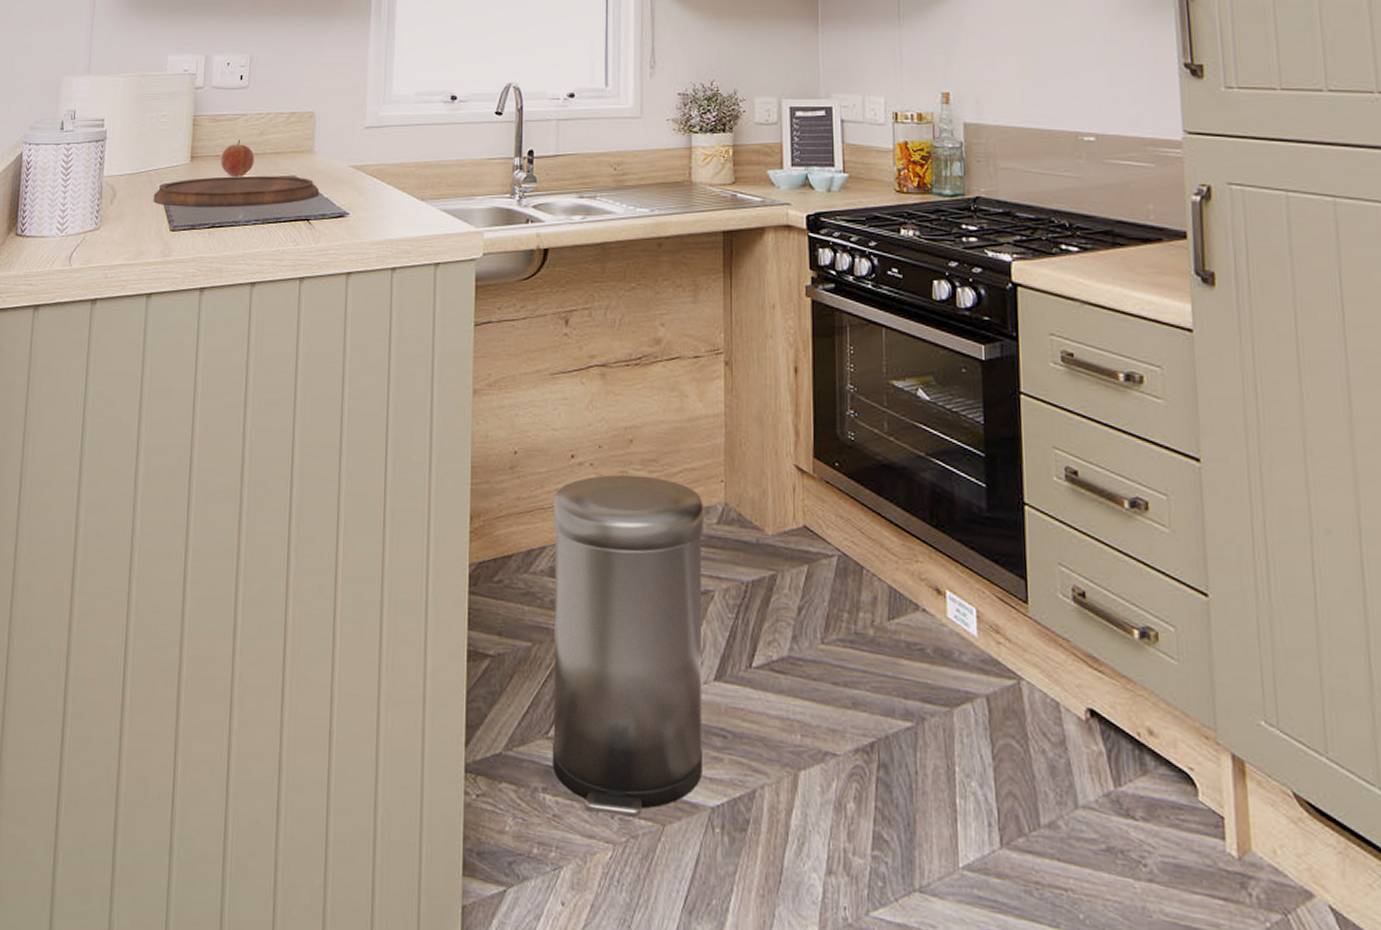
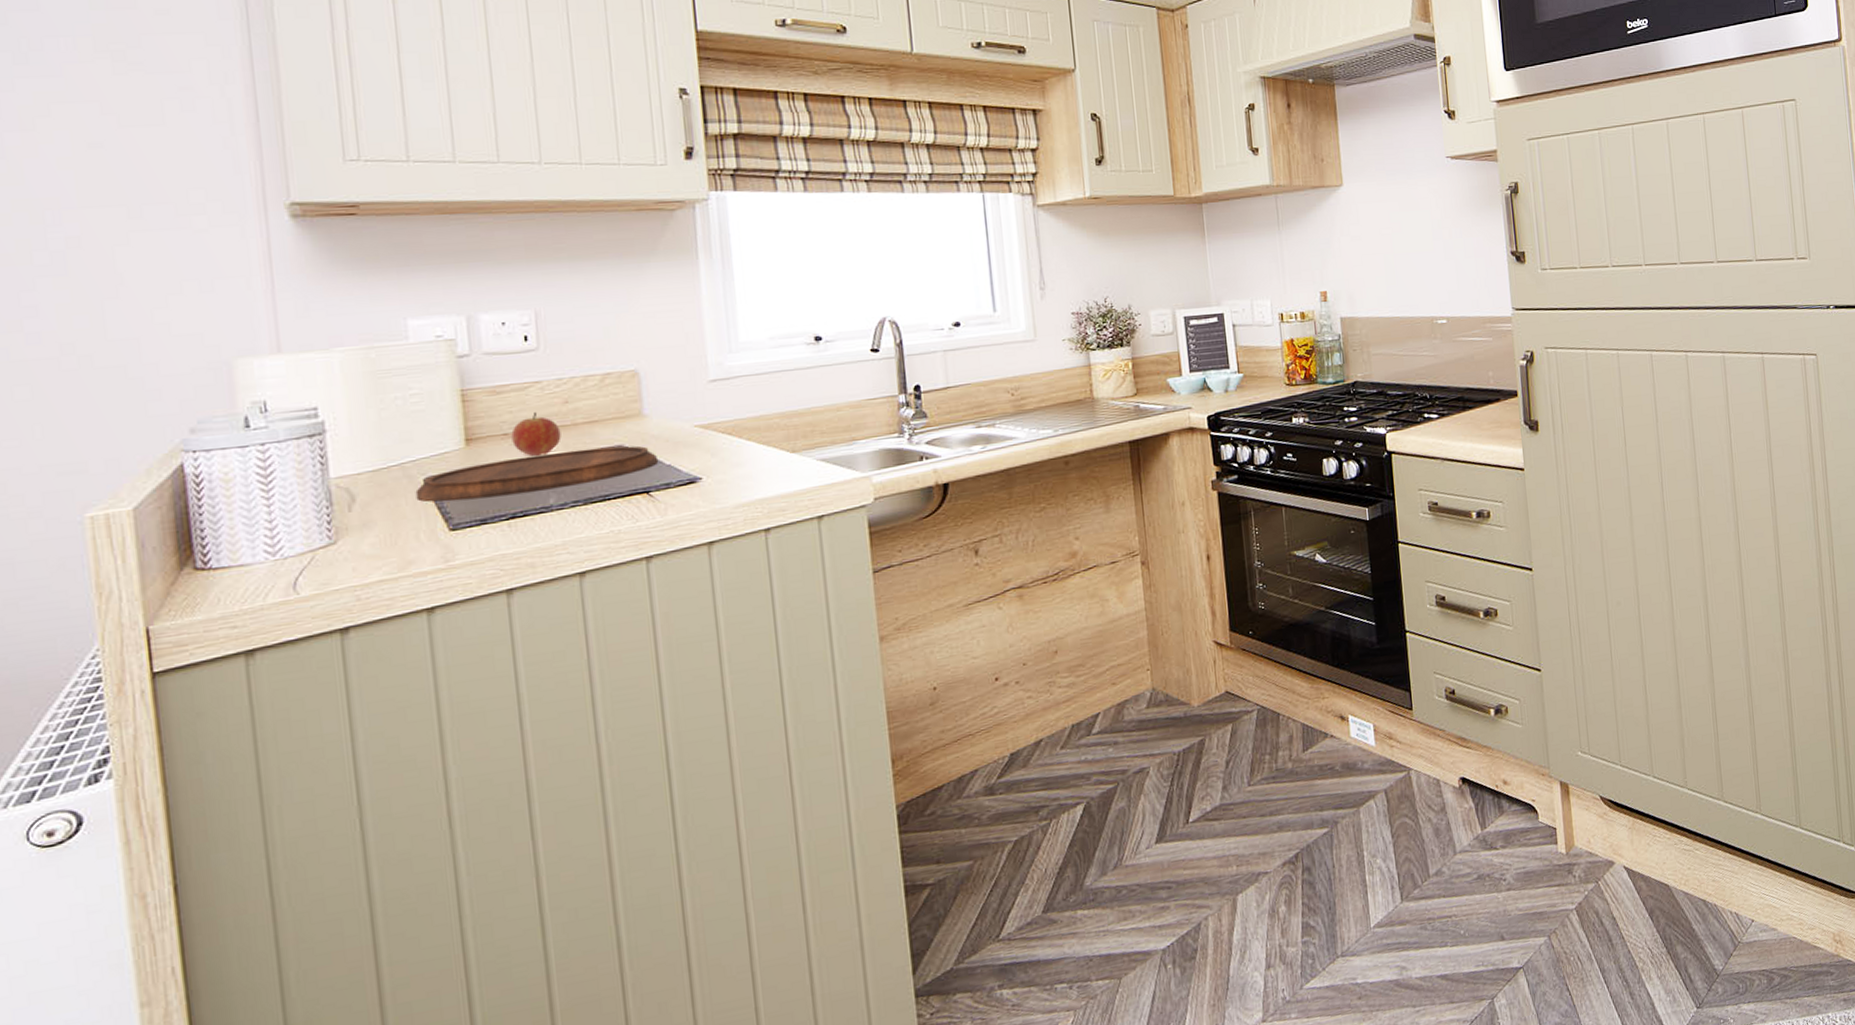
pedal bin: present [553,474,703,818] -> none [980,679,1152,991]

